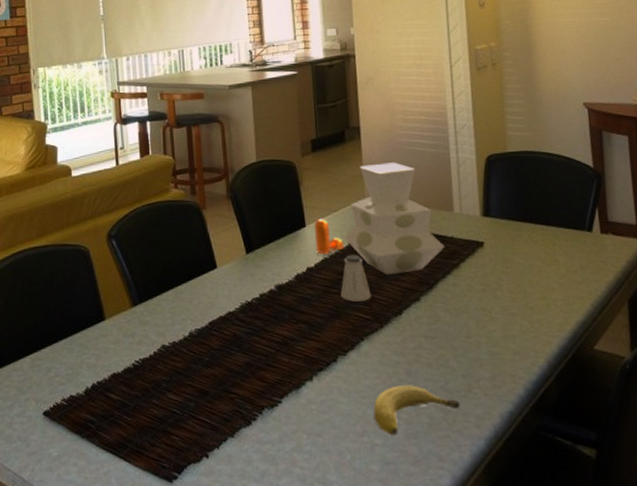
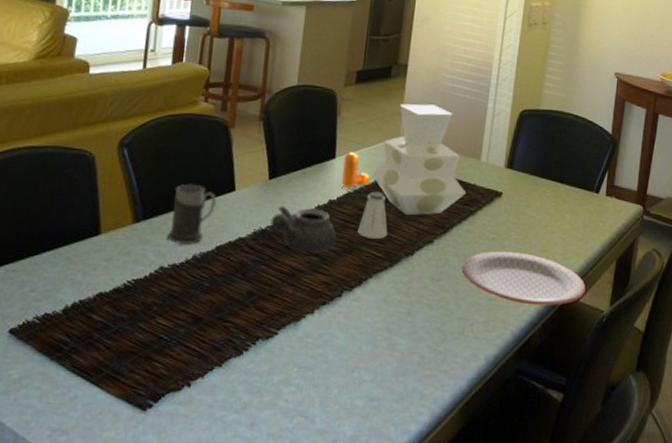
mug: none [163,265,203,323] -> present [168,183,217,245]
teapot: none [255,277,322,321] -> present [270,205,337,253]
fruit: present [373,385,460,435] -> none [367,324,452,372]
plate: none [455,302,599,357] -> present [461,251,586,306]

